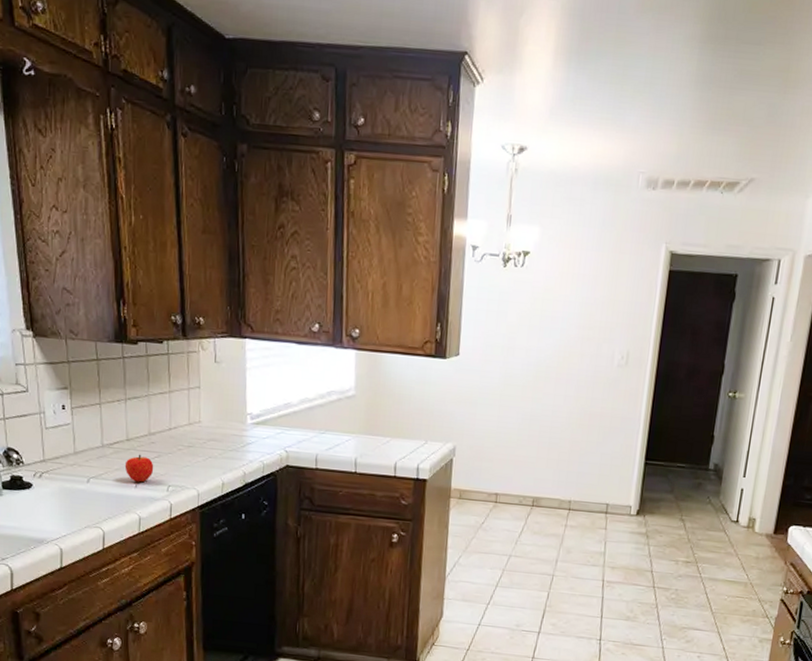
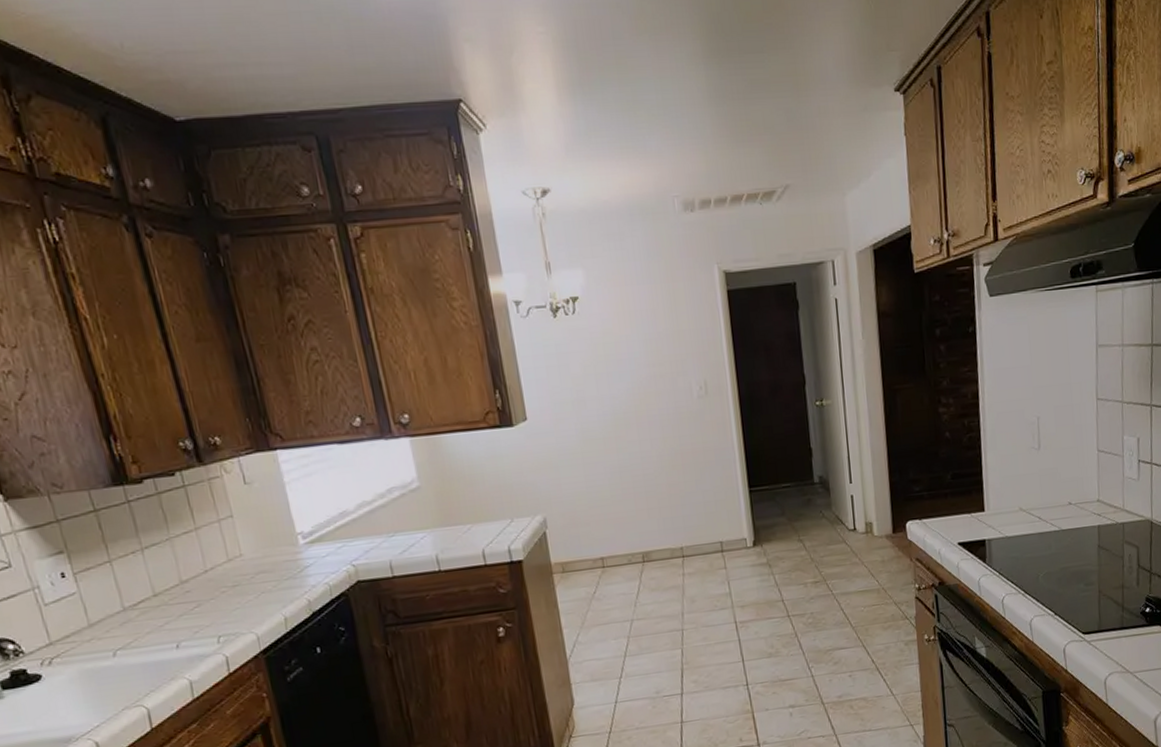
fruit: present [124,454,154,483] -> none [157,608,196,642]

